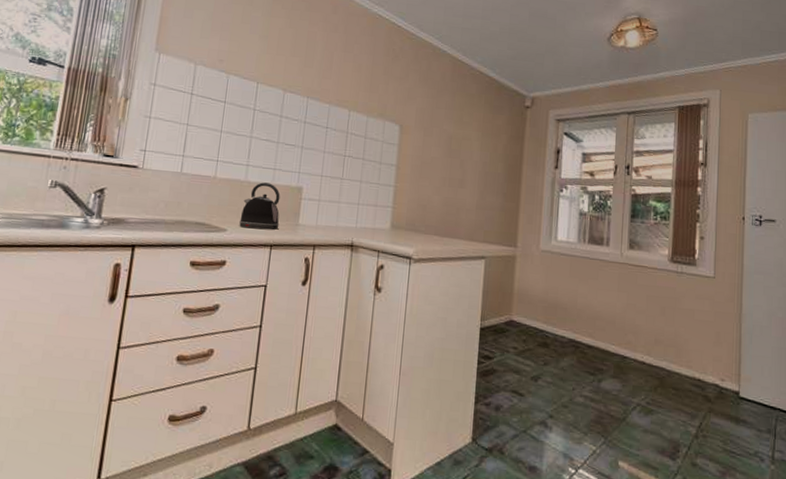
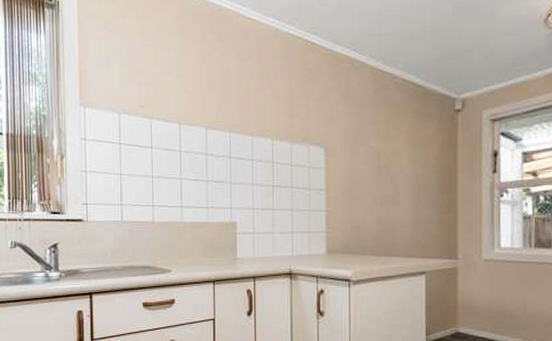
kettle: present [239,182,280,230] -> none [182,221,219,267]

